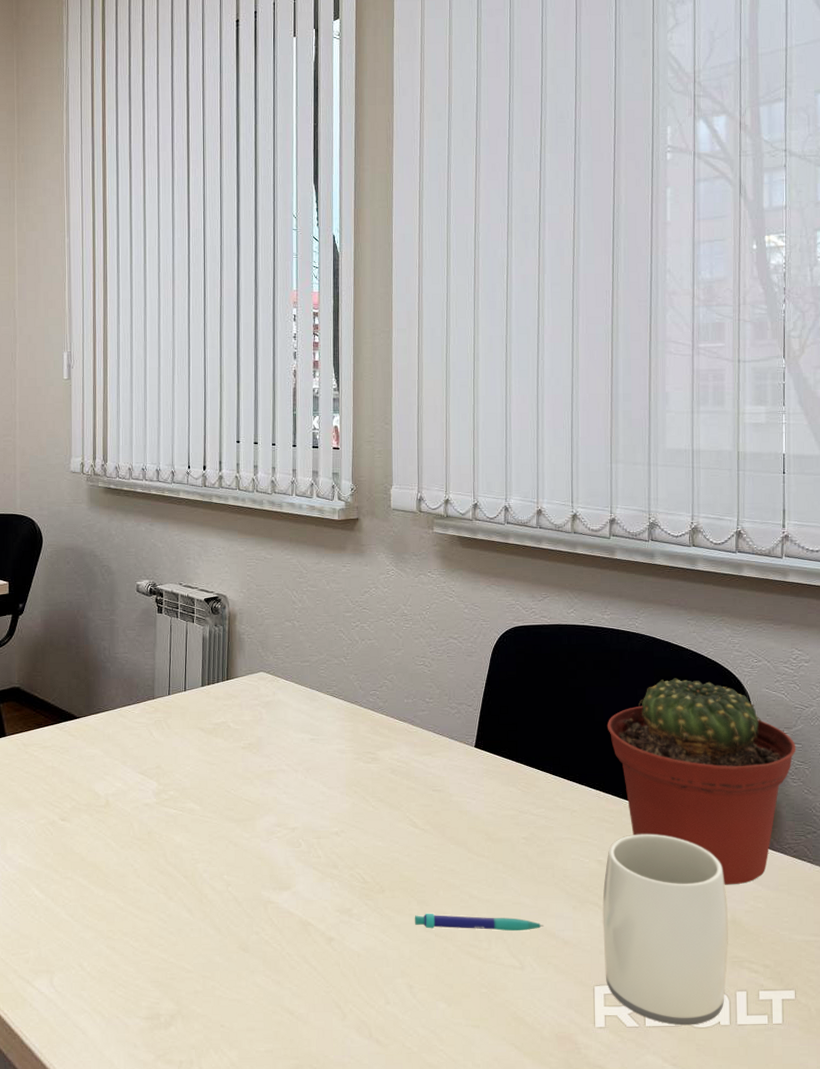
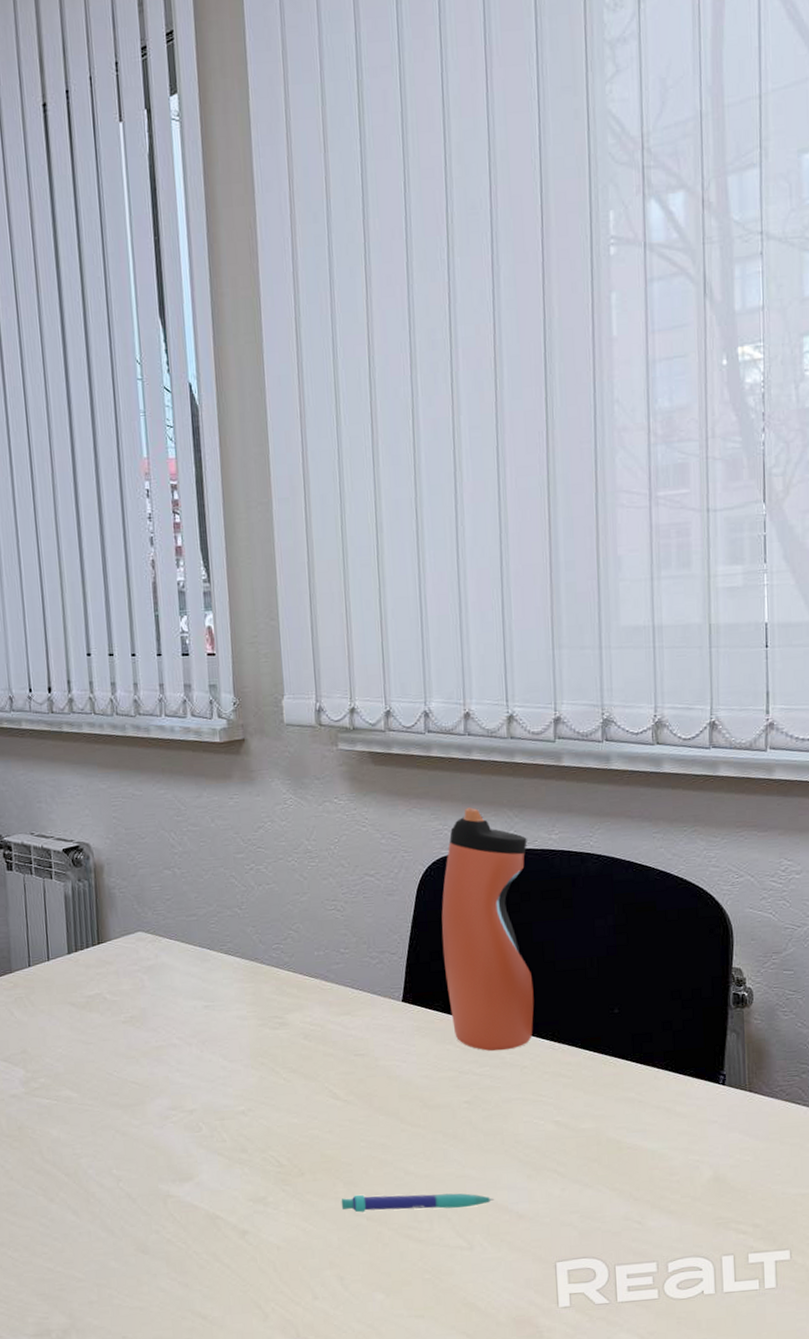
water bottle: none [510,588,585,796] -> present [441,807,534,1051]
mug: present [602,834,728,1026] -> none [562,1086,711,1298]
cactus: present [607,678,796,885] -> none [559,903,787,1139]

